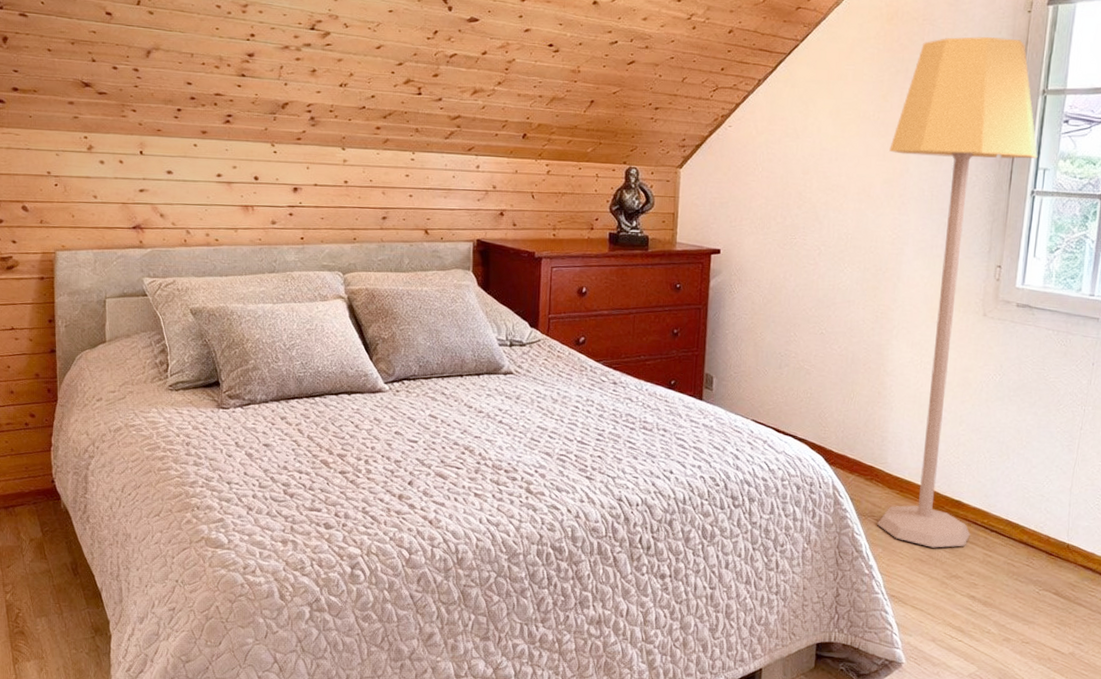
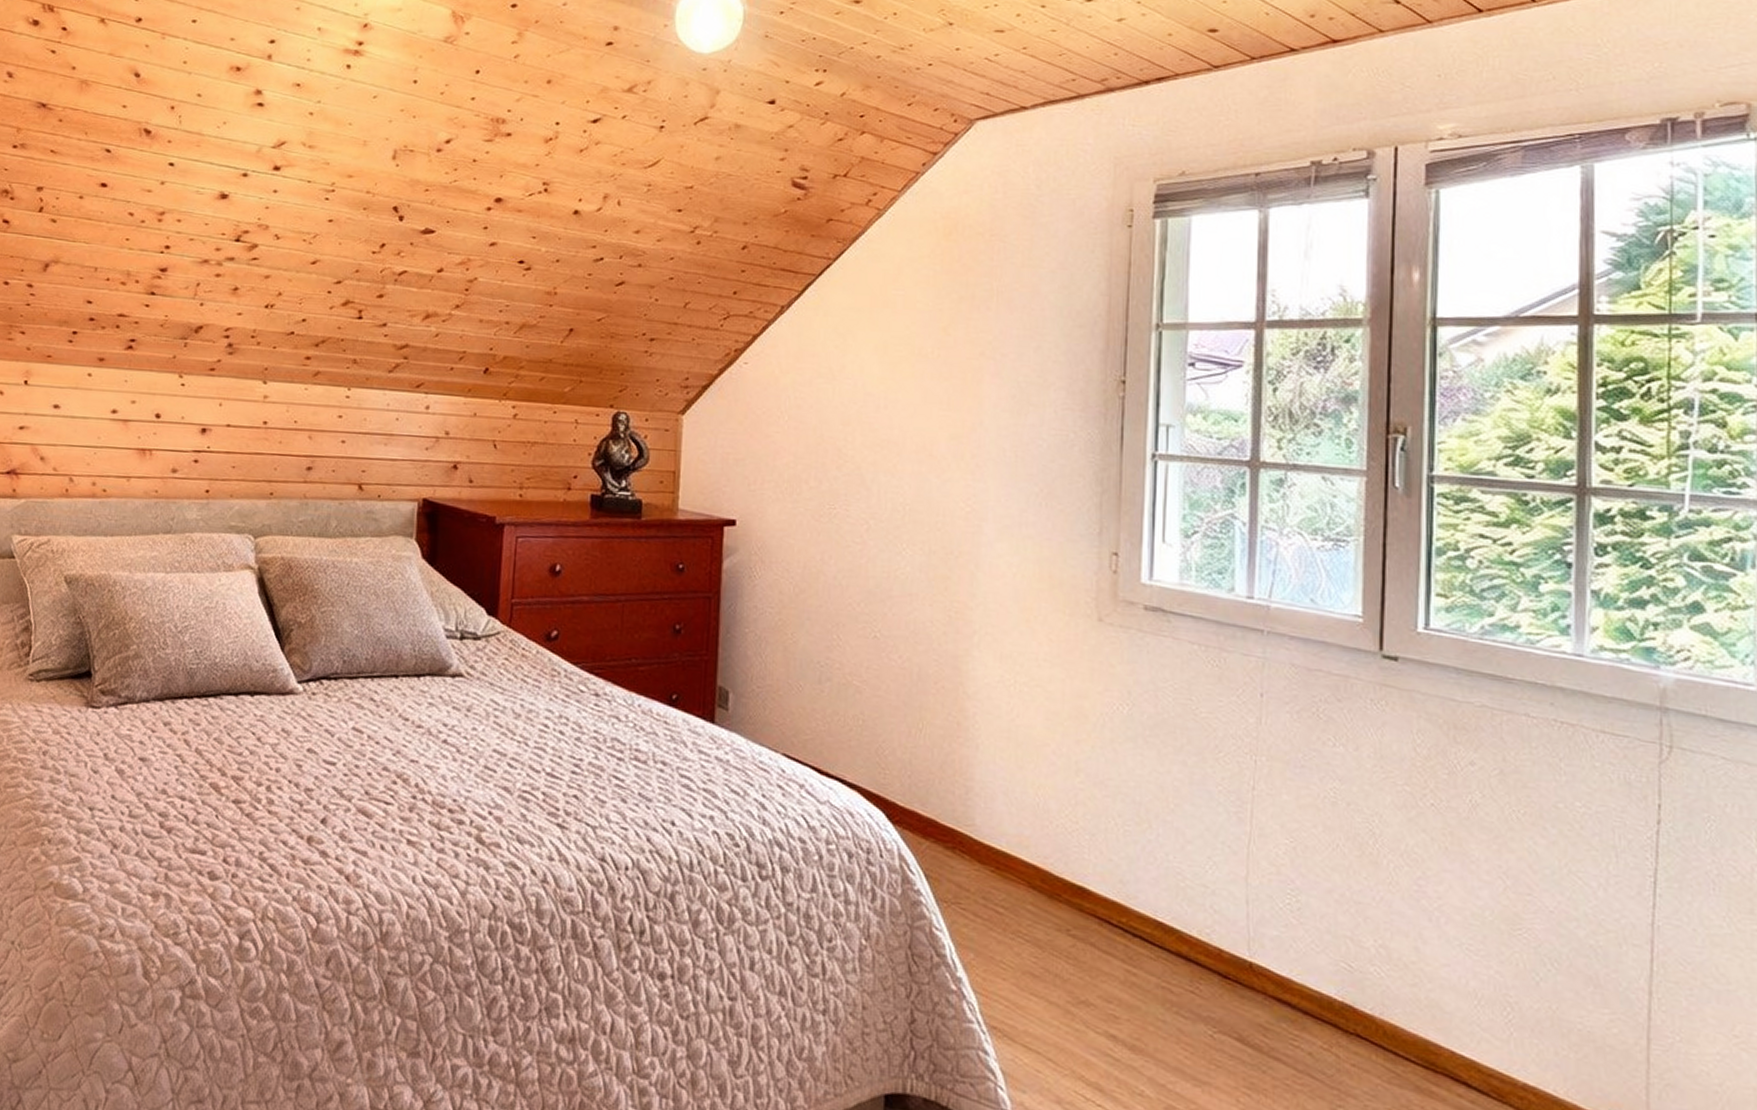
lamp: present [876,37,1038,548] -> none [955,256,1157,957]

